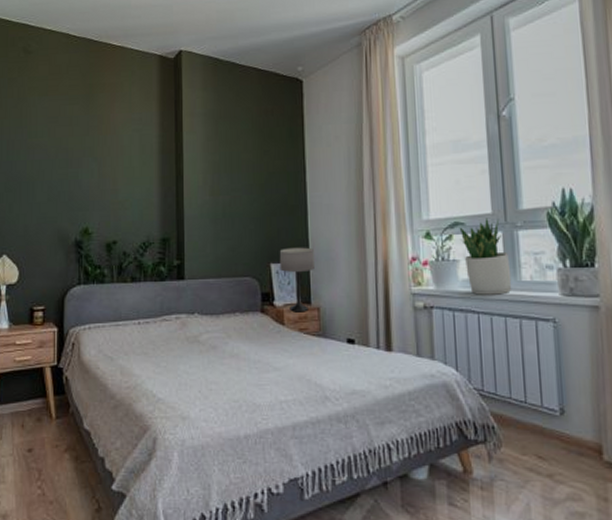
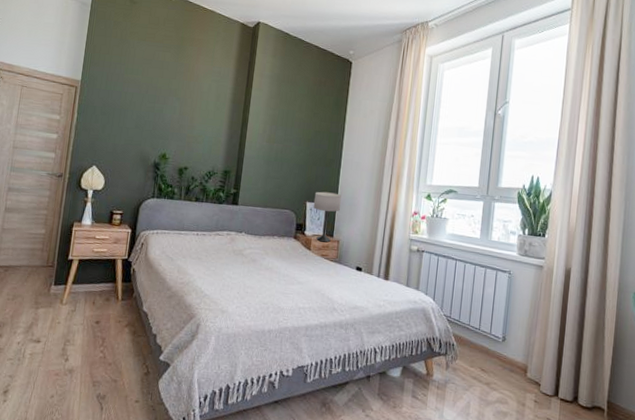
planter: present [459,218,512,295] -> none [452,189,485,249]

